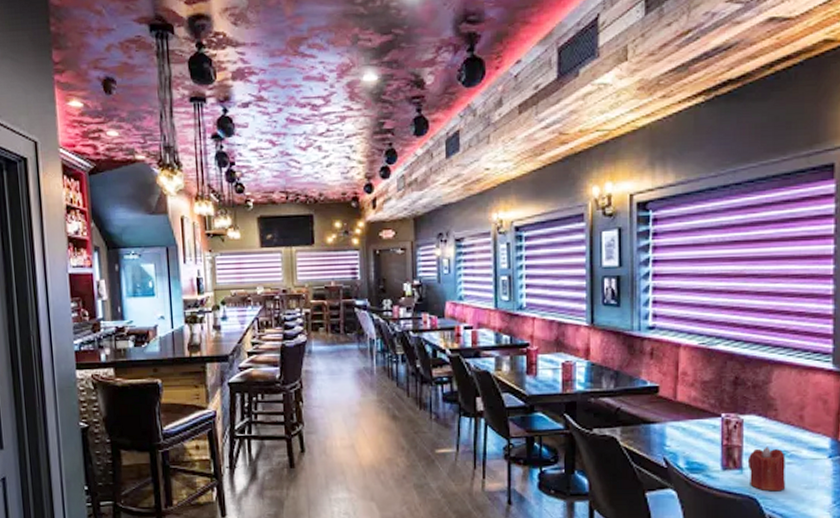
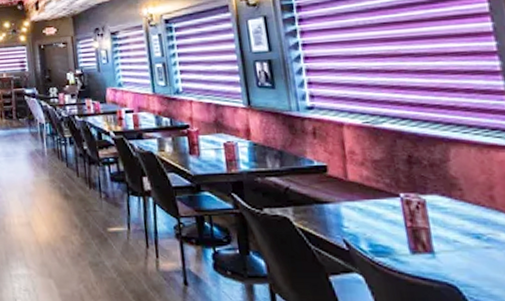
candle: present [747,447,785,492] -> none [438,229,488,279]

